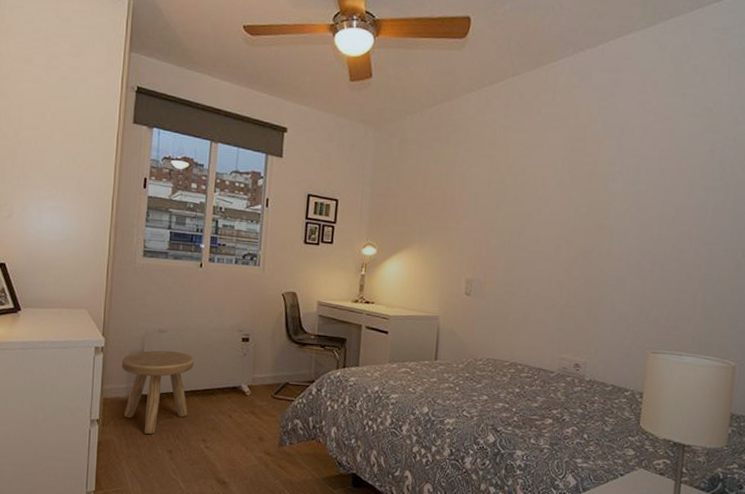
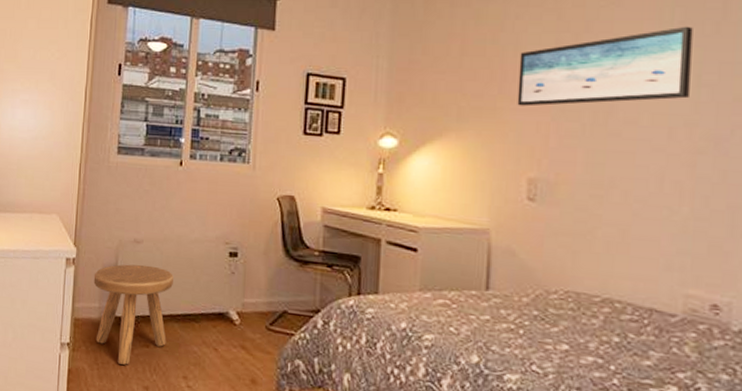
wall art: none [461,174,575,227] -> present [517,26,693,107]

